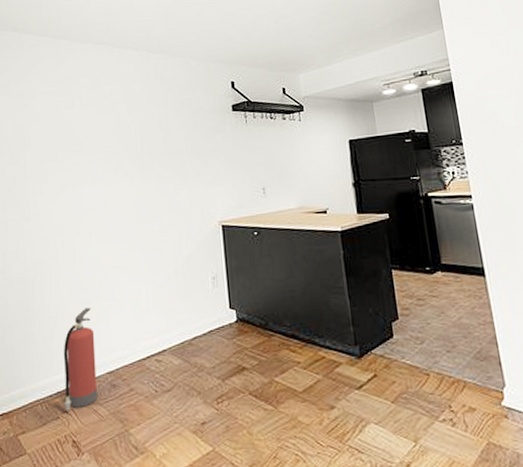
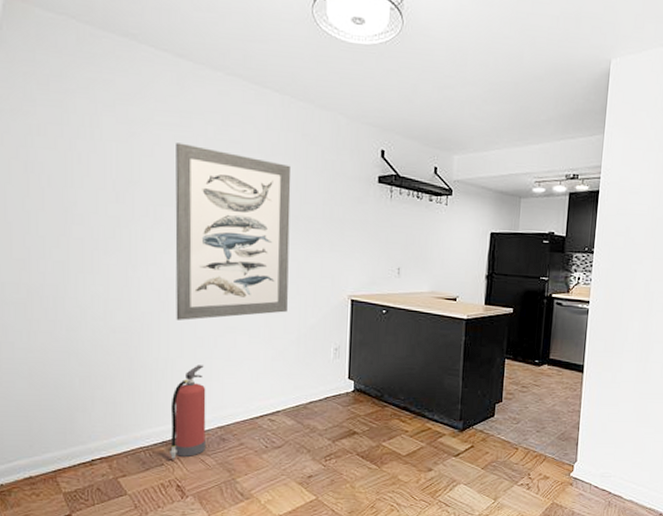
wall art: none [57,106,163,265] -> present [175,143,291,321]

